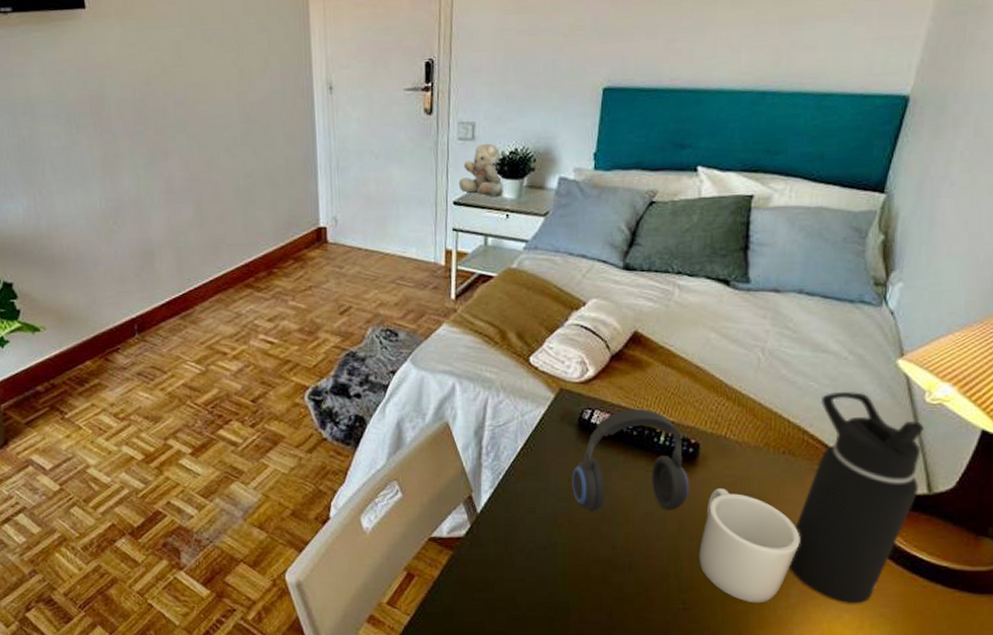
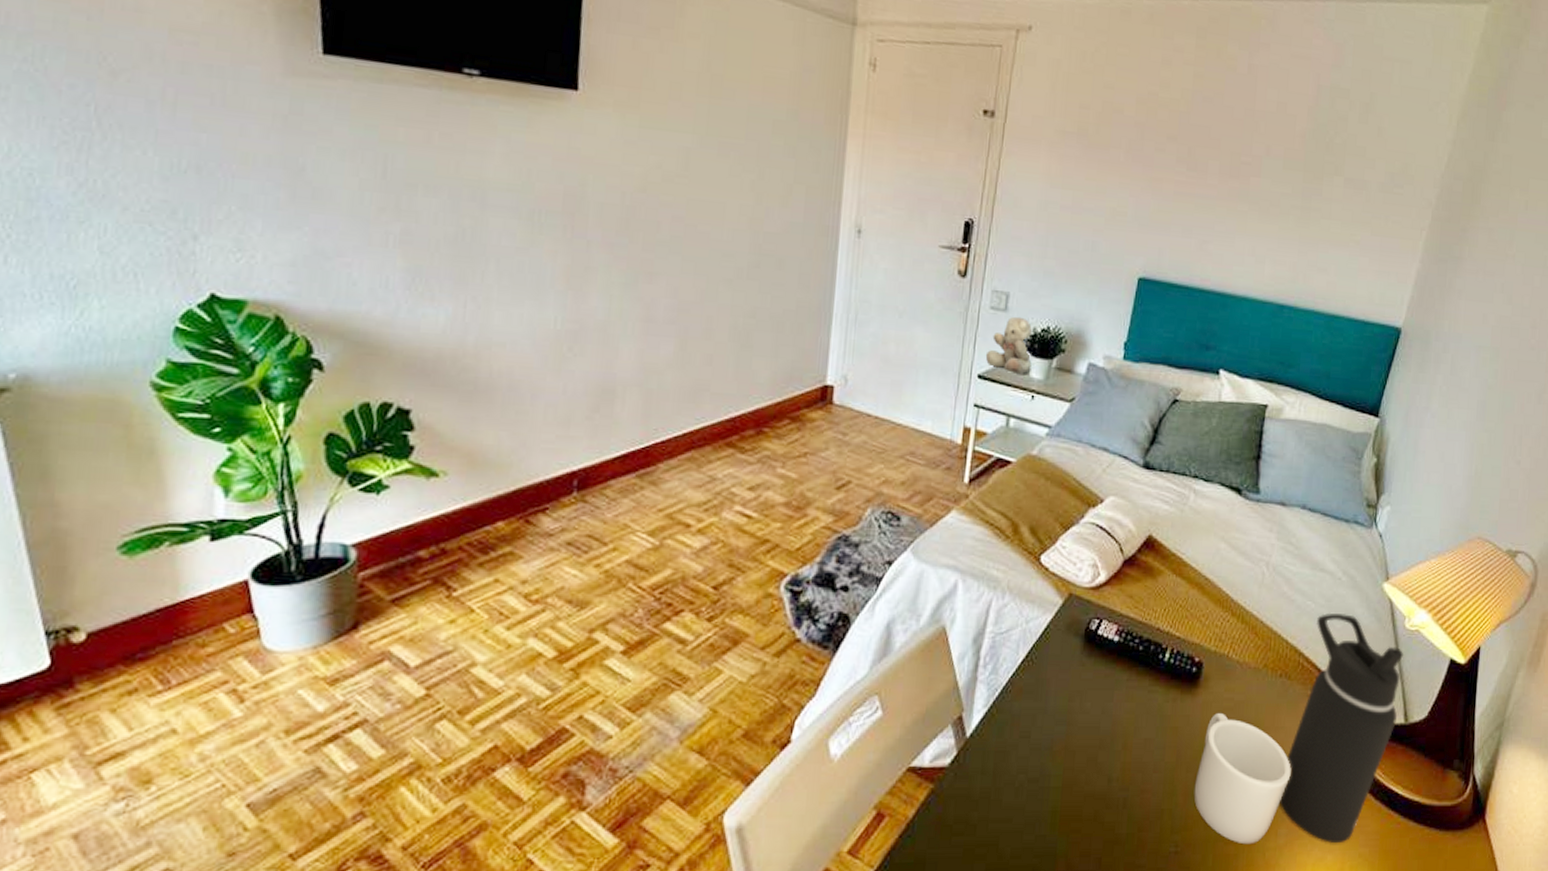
headphones: present [572,409,690,512] -> none [1072,622,1191,738]

